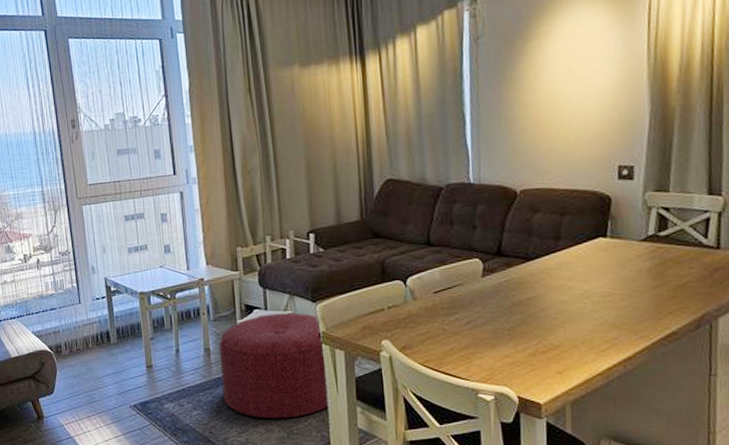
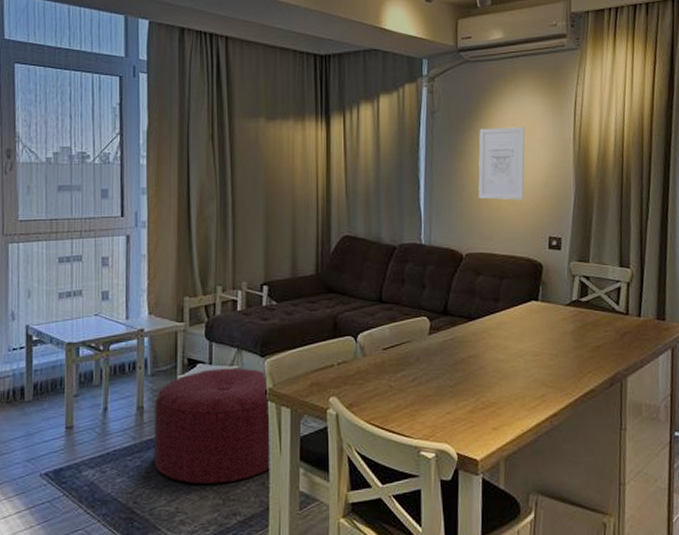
wall art: none [531,43,587,129] -> present [478,127,525,200]

